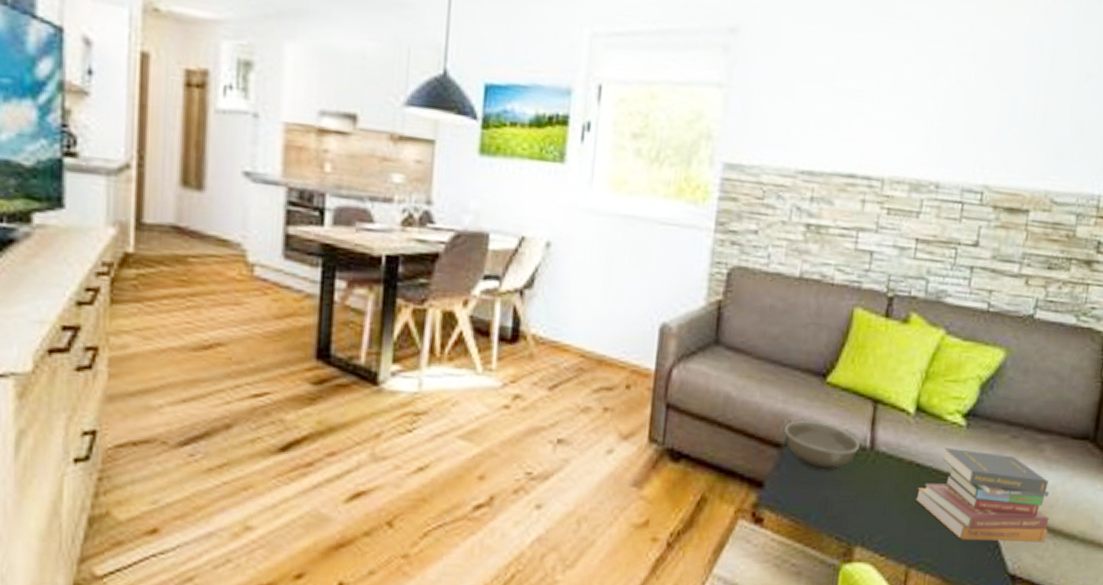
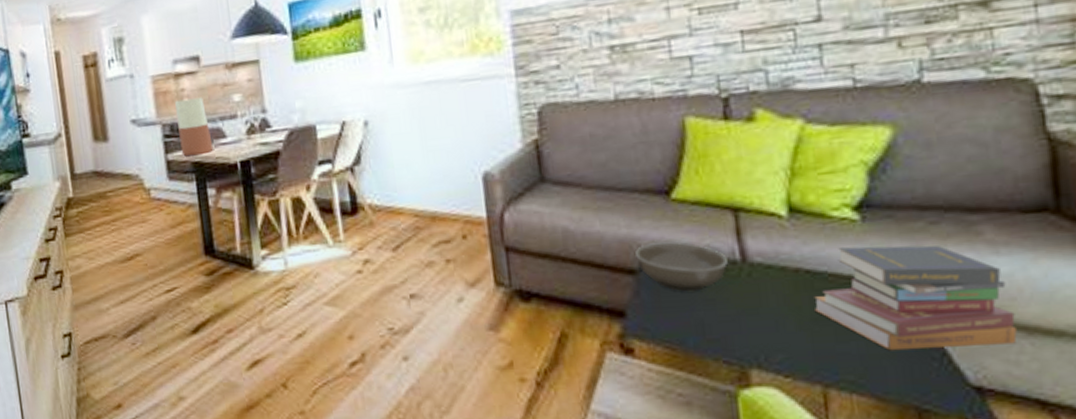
vase: none [308,162,354,237] -> present [175,97,213,157]

